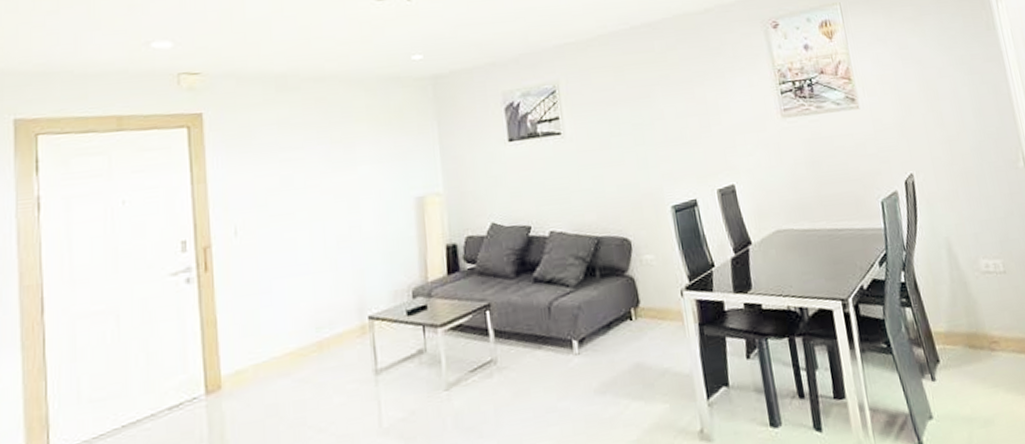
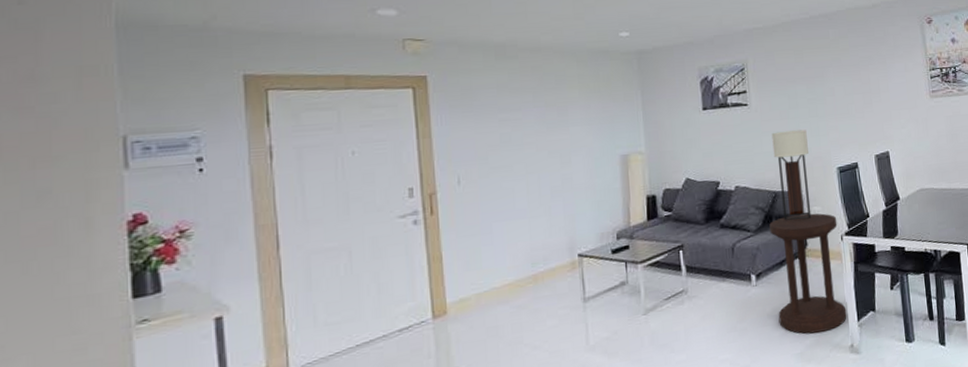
table lamp: none [591,160,643,273] -> present [772,129,812,221]
side table: none [592,262,693,415] -> present [769,213,847,334]

